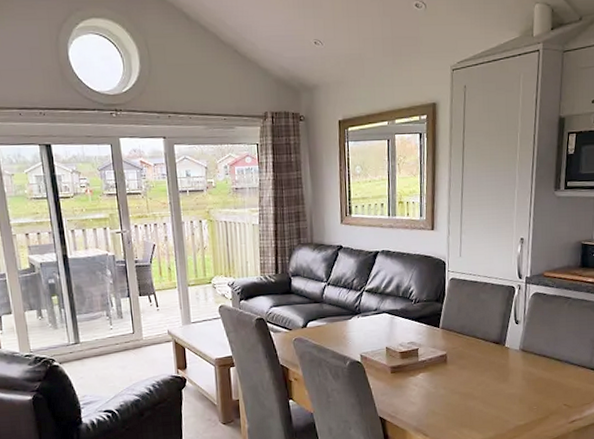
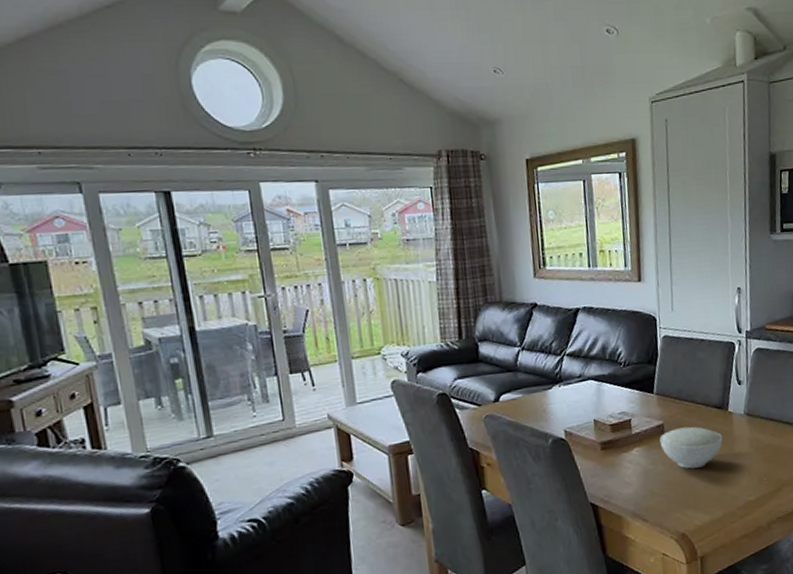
bowl: none [442,358,498,394] -> present [659,426,723,469]

